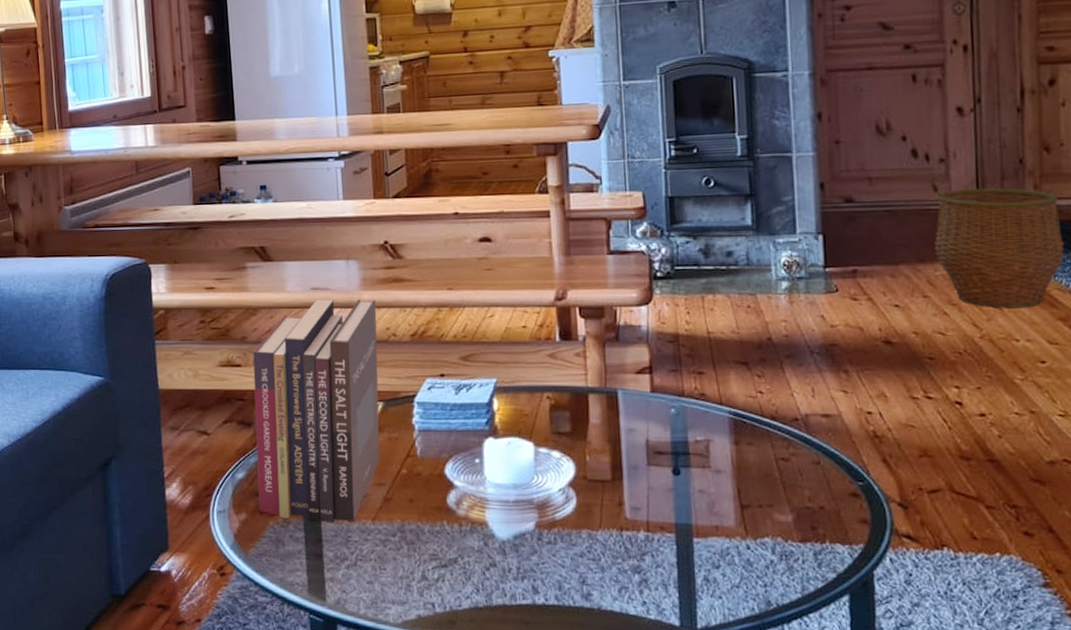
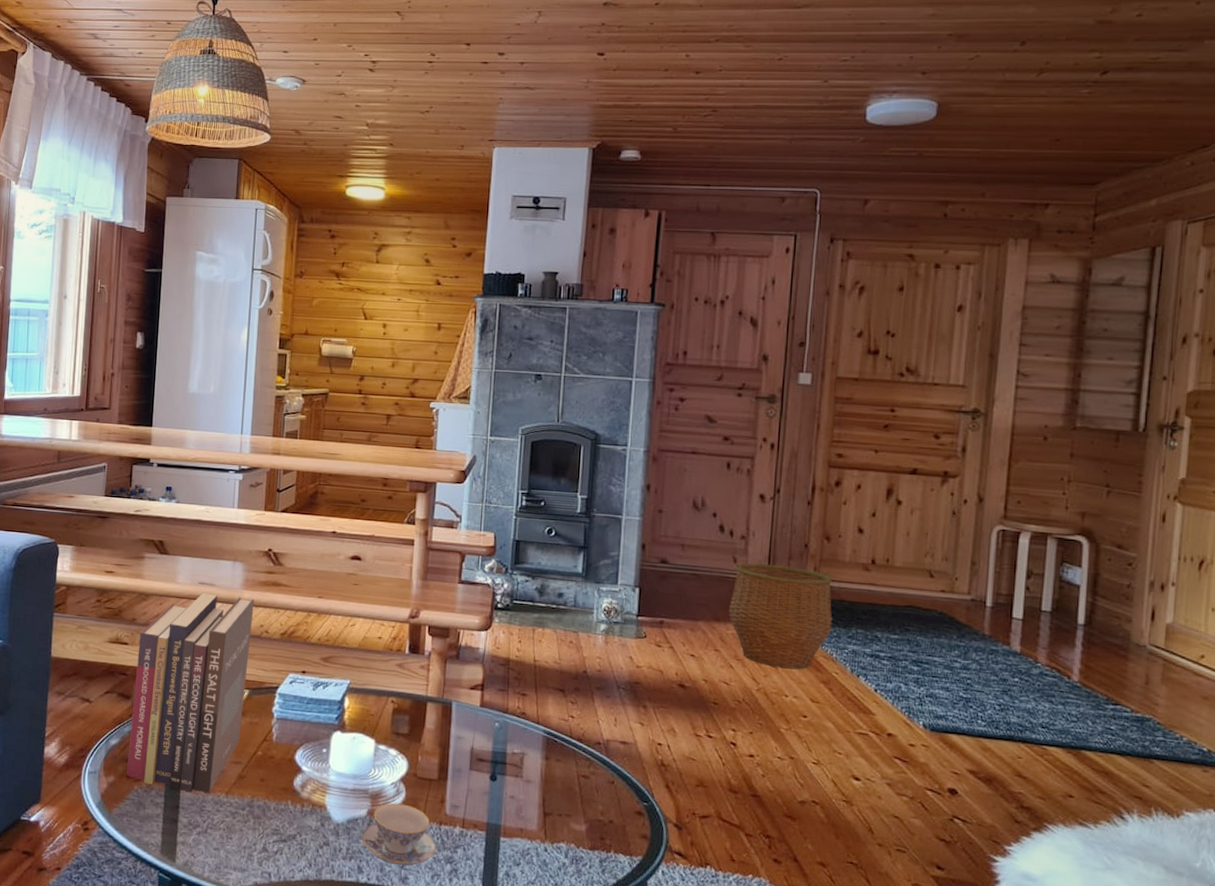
teacup: none [531,511,621,582] -> present [361,803,437,867]

